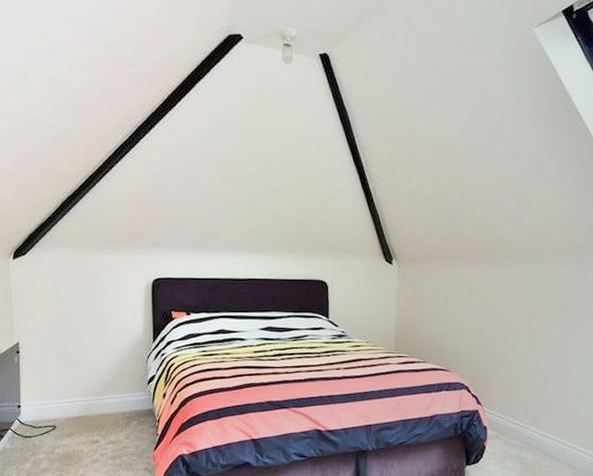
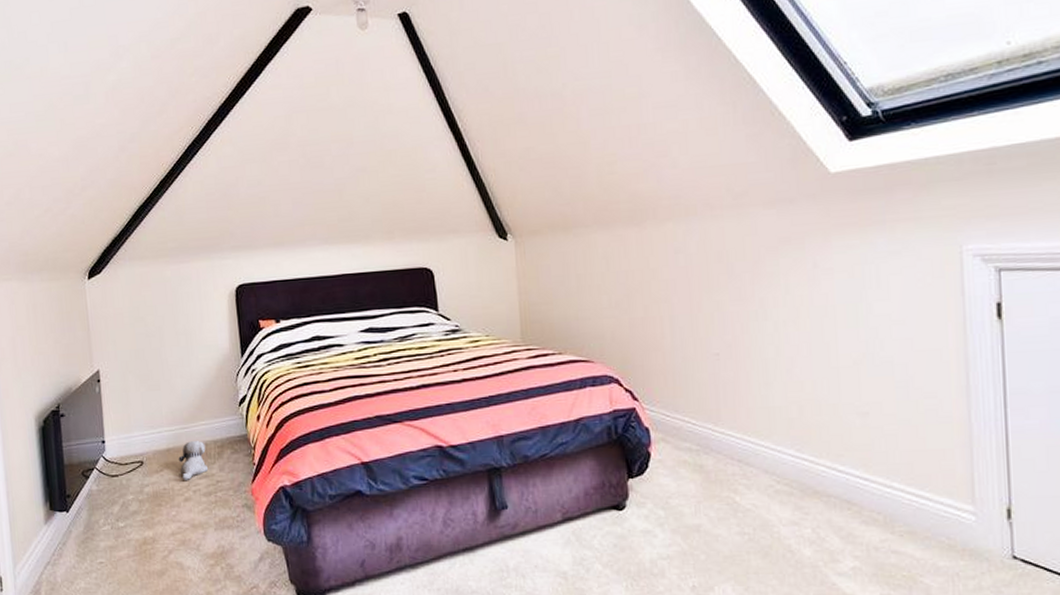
plush toy: none [89,411,116,445] -> present [178,441,209,480]

